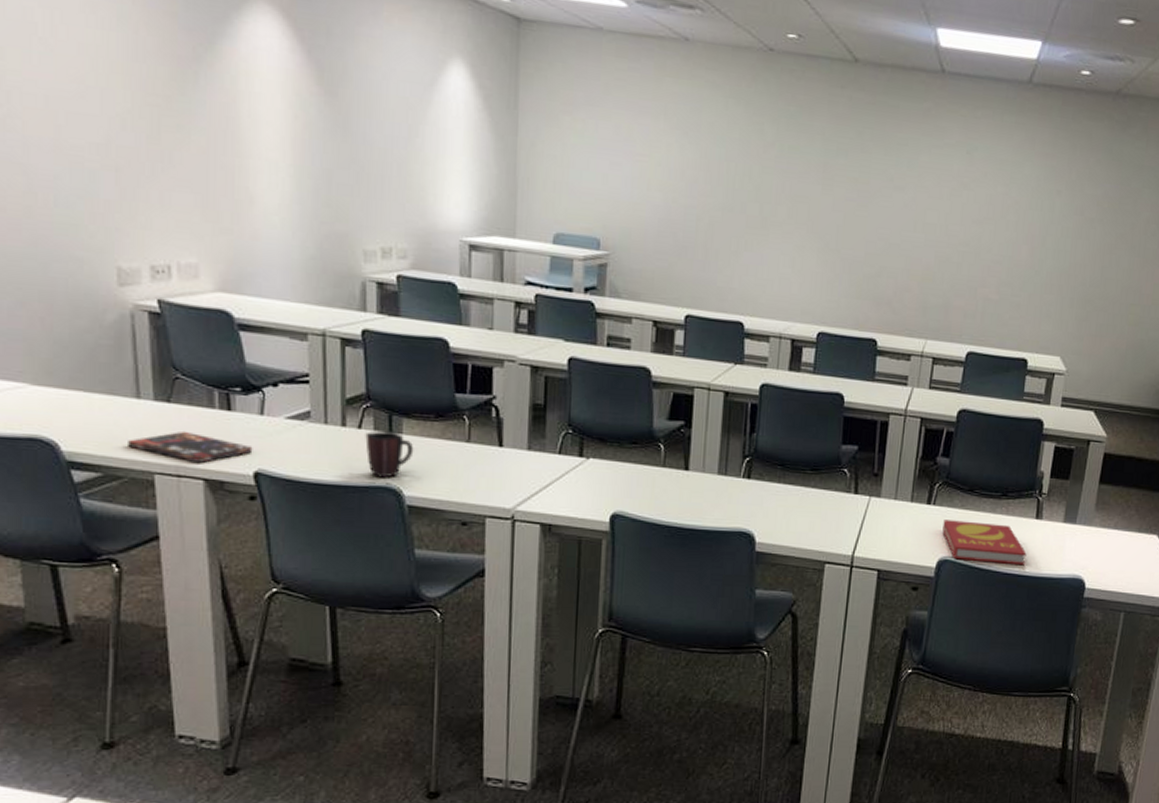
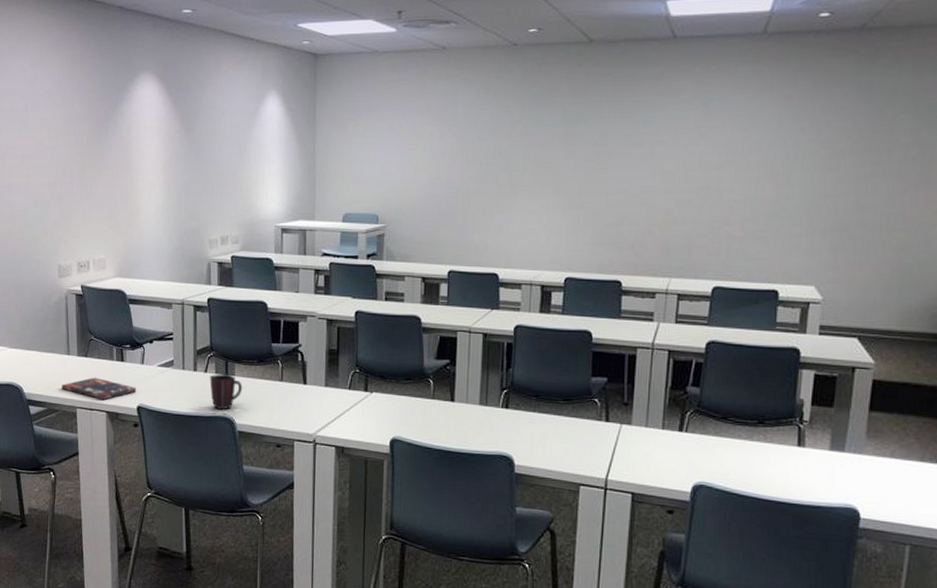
book: present [942,520,1027,566] -> none [696,446,790,493]

